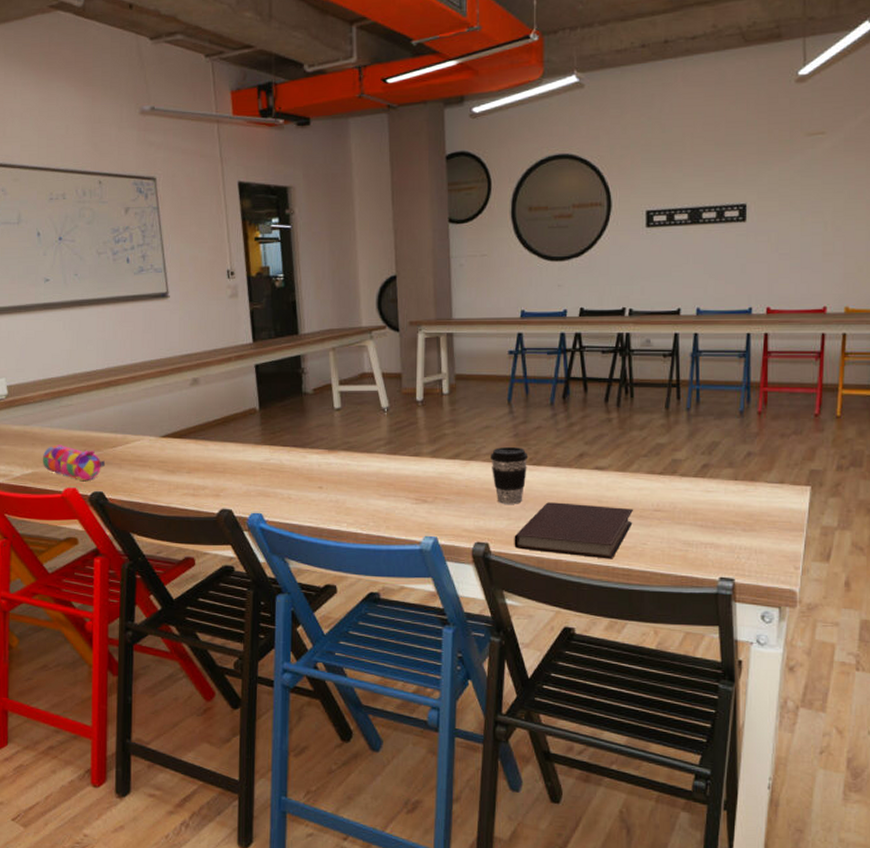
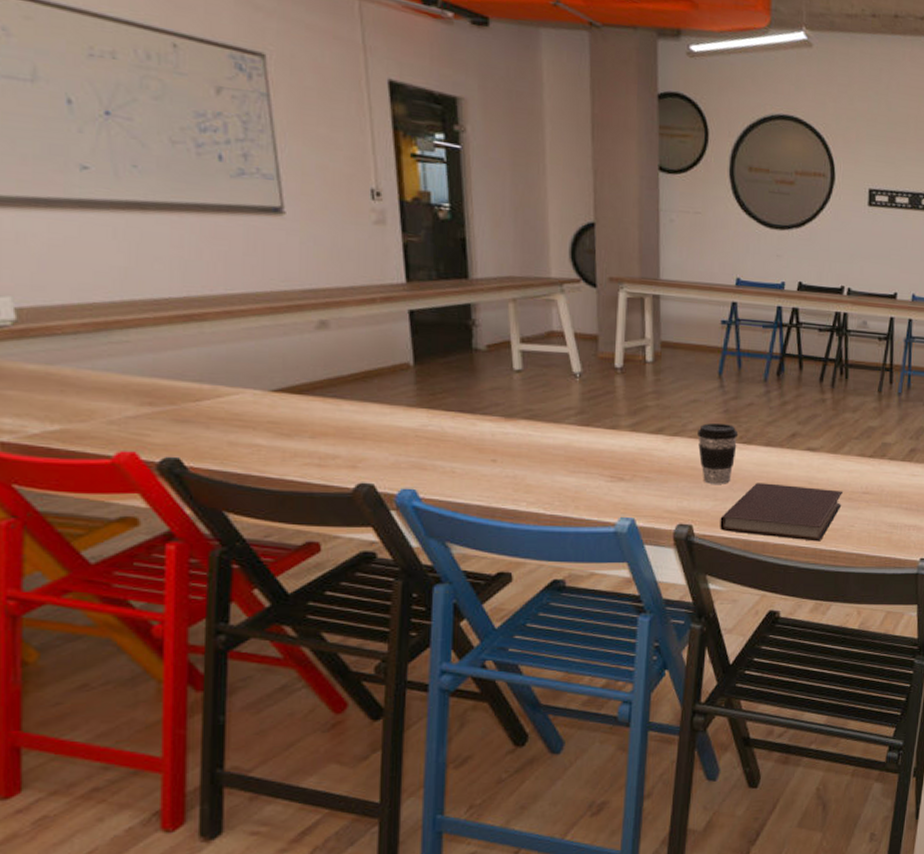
pencil case: present [43,445,106,481] -> none [79,393,184,443]

